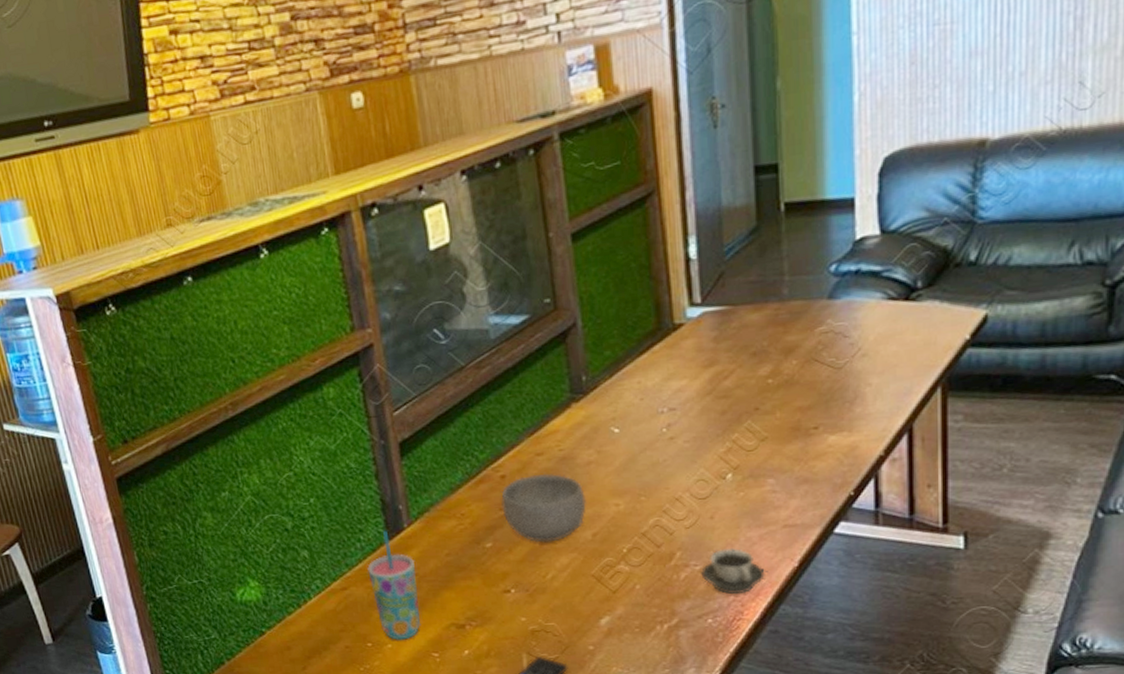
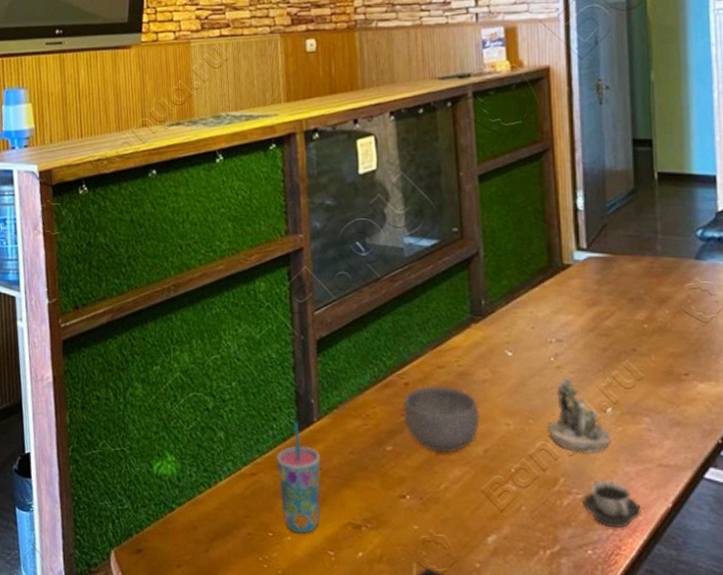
succulent planter: none [660,446,731,524] -> present [547,376,610,454]

